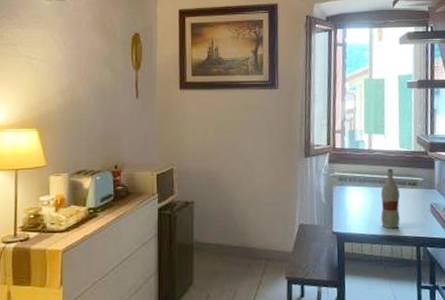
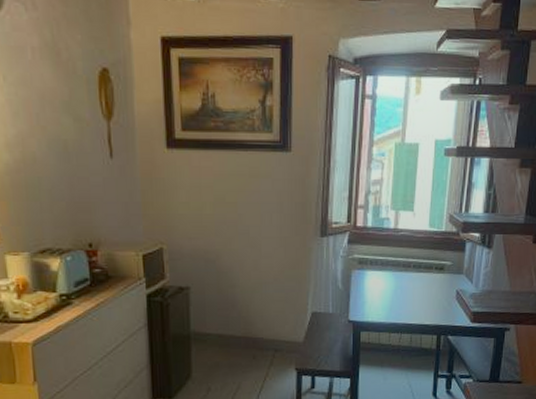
bottle: present [380,168,400,229] -> none [402,250,424,317]

